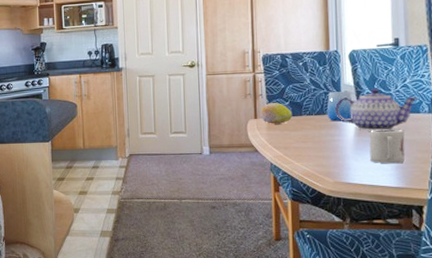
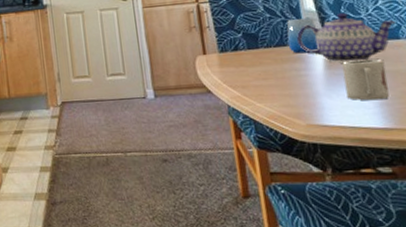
fruit: present [260,103,293,124] -> none [209,35,248,60]

